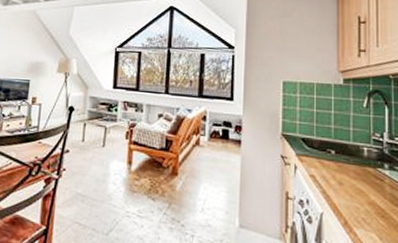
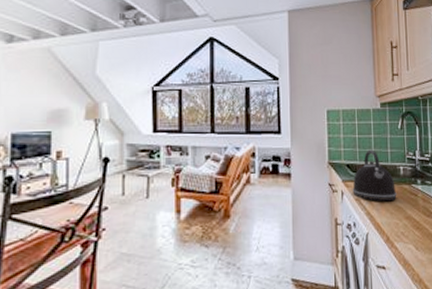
kettle: none [307,125,359,183] -> present [352,149,397,202]

